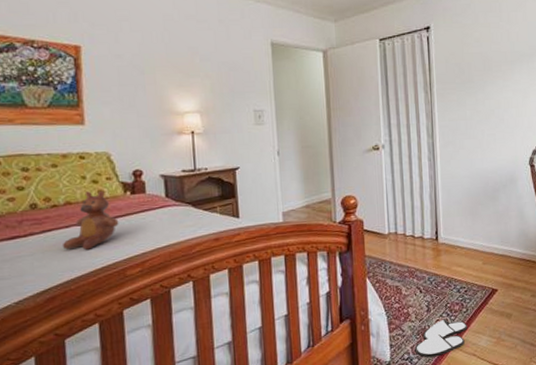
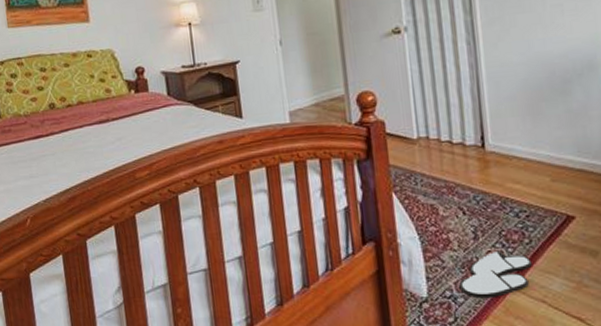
teddy bear: present [62,190,119,250] -> none [78,89,126,150]

